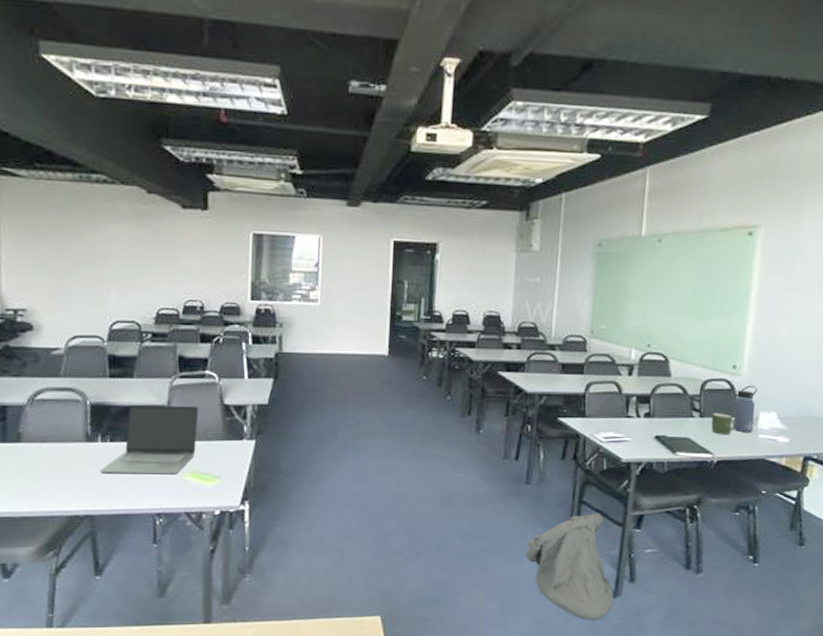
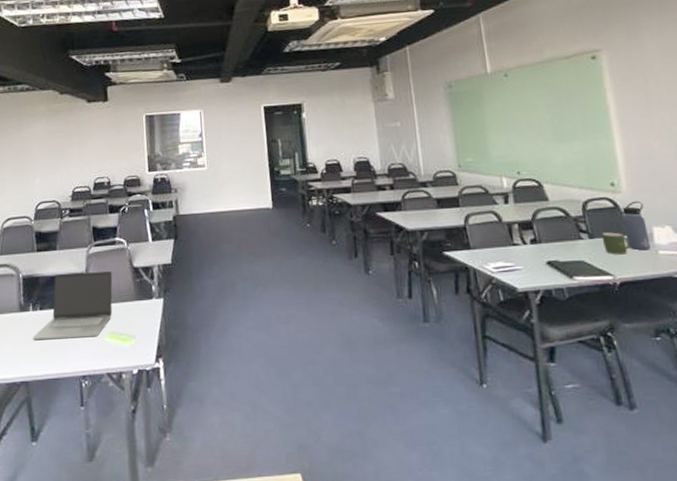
bag: present [525,513,613,621] -> none [438,348,544,471]

